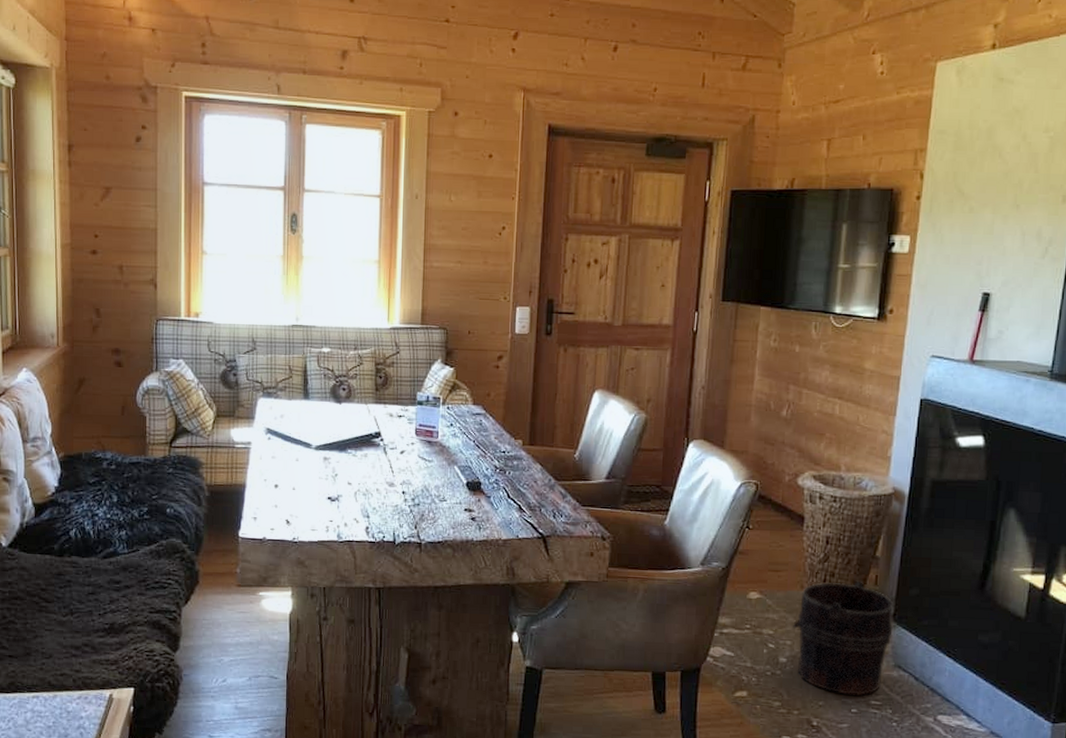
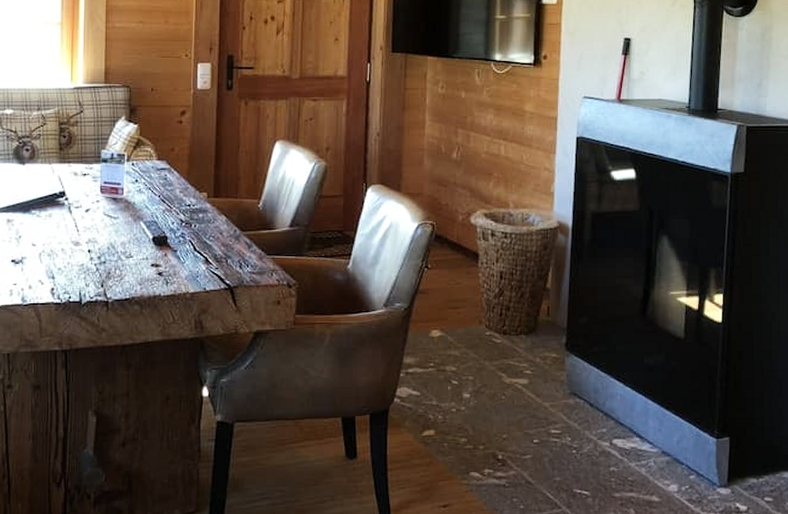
bucket: present [792,581,894,696] -> none [473,313,566,426]

